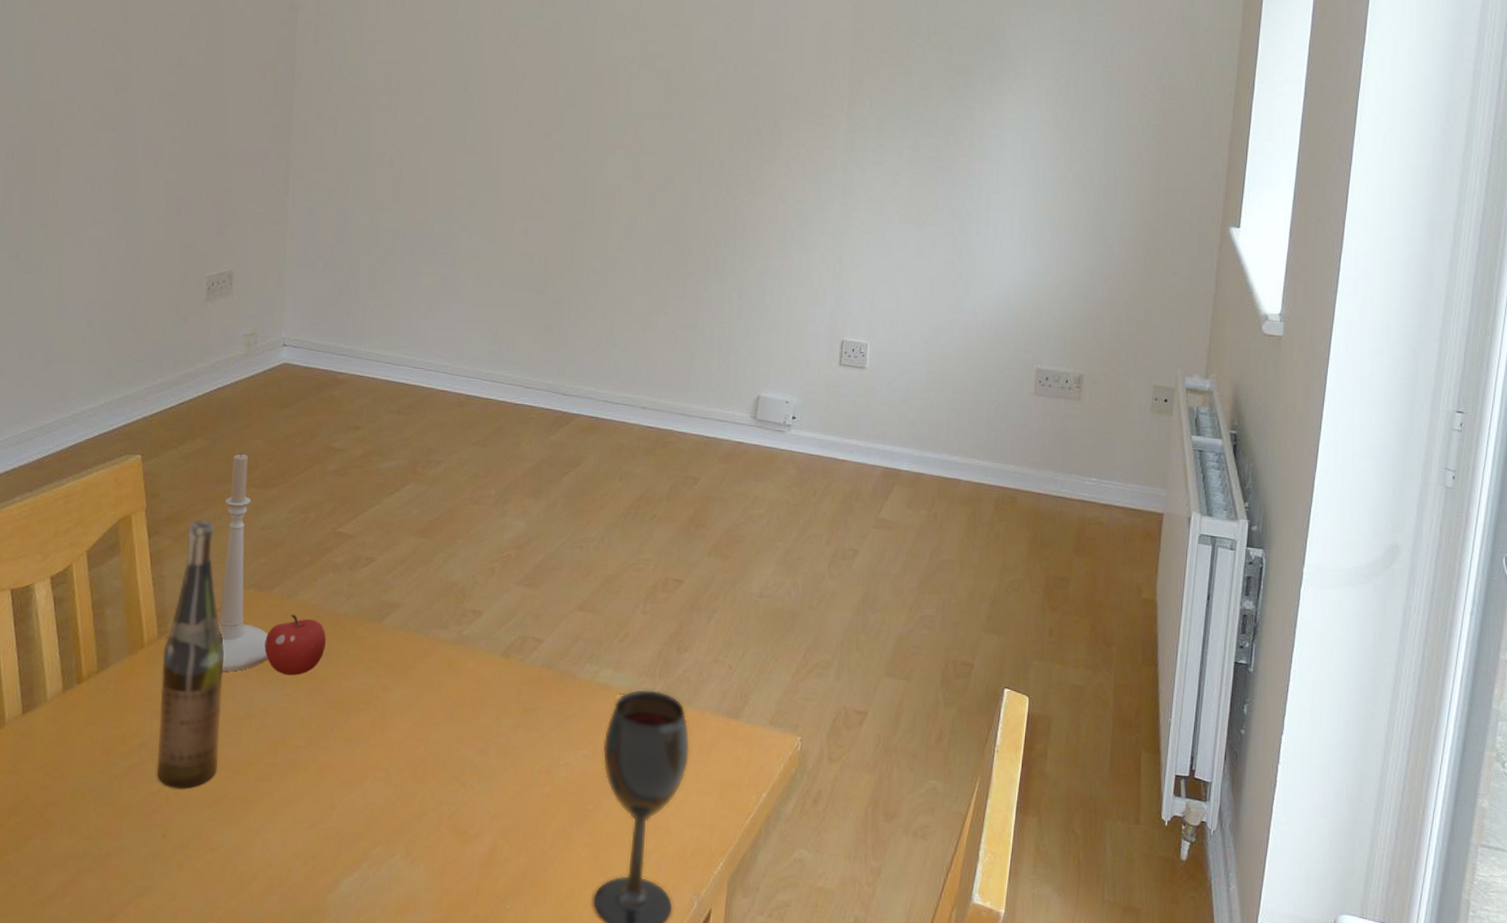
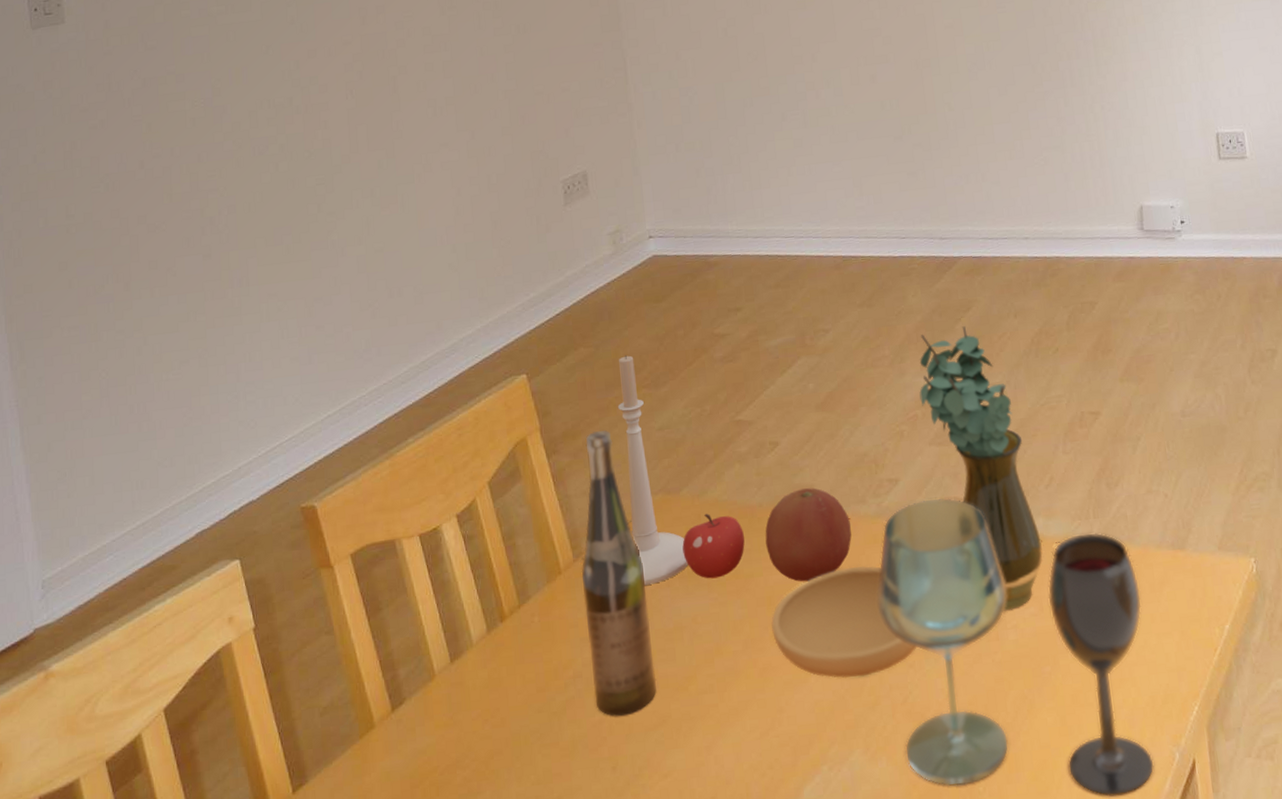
bowl: none [337,685,472,788] -> present [771,566,917,679]
fruit: none [345,606,429,693] -> present [765,487,852,582]
wine glass: none [441,634,566,900] -> present [877,498,1008,786]
vase: none [516,480,607,749] -> present [919,326,1044,610]

